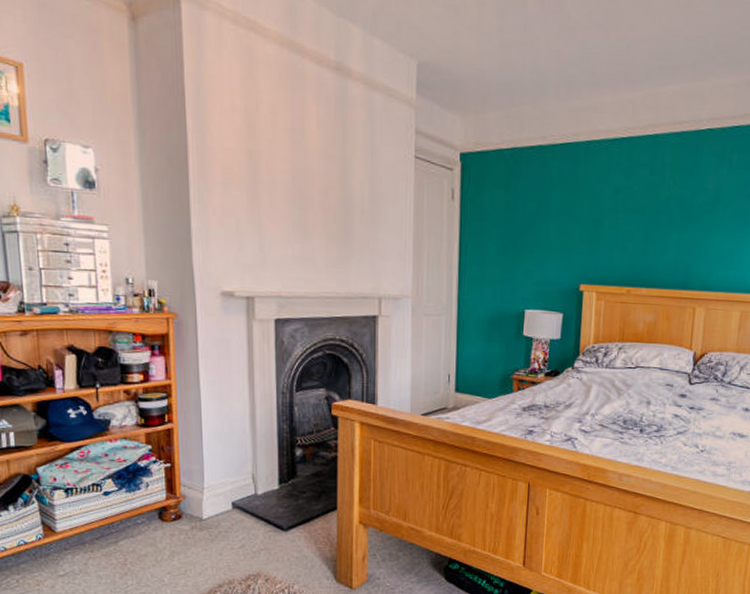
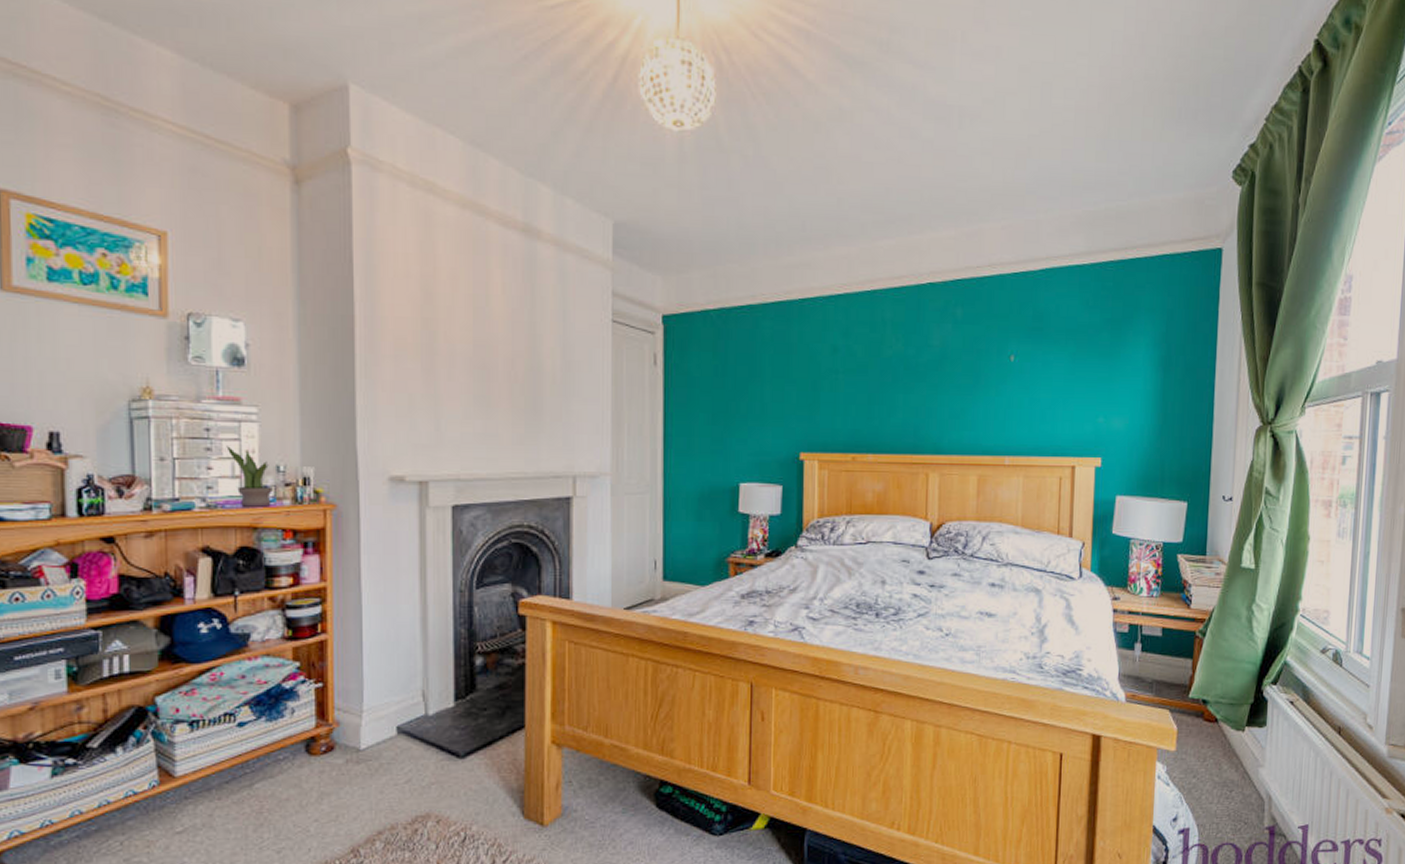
potted plant: none [83,259,124,315] -> present [226,446,273,509]

